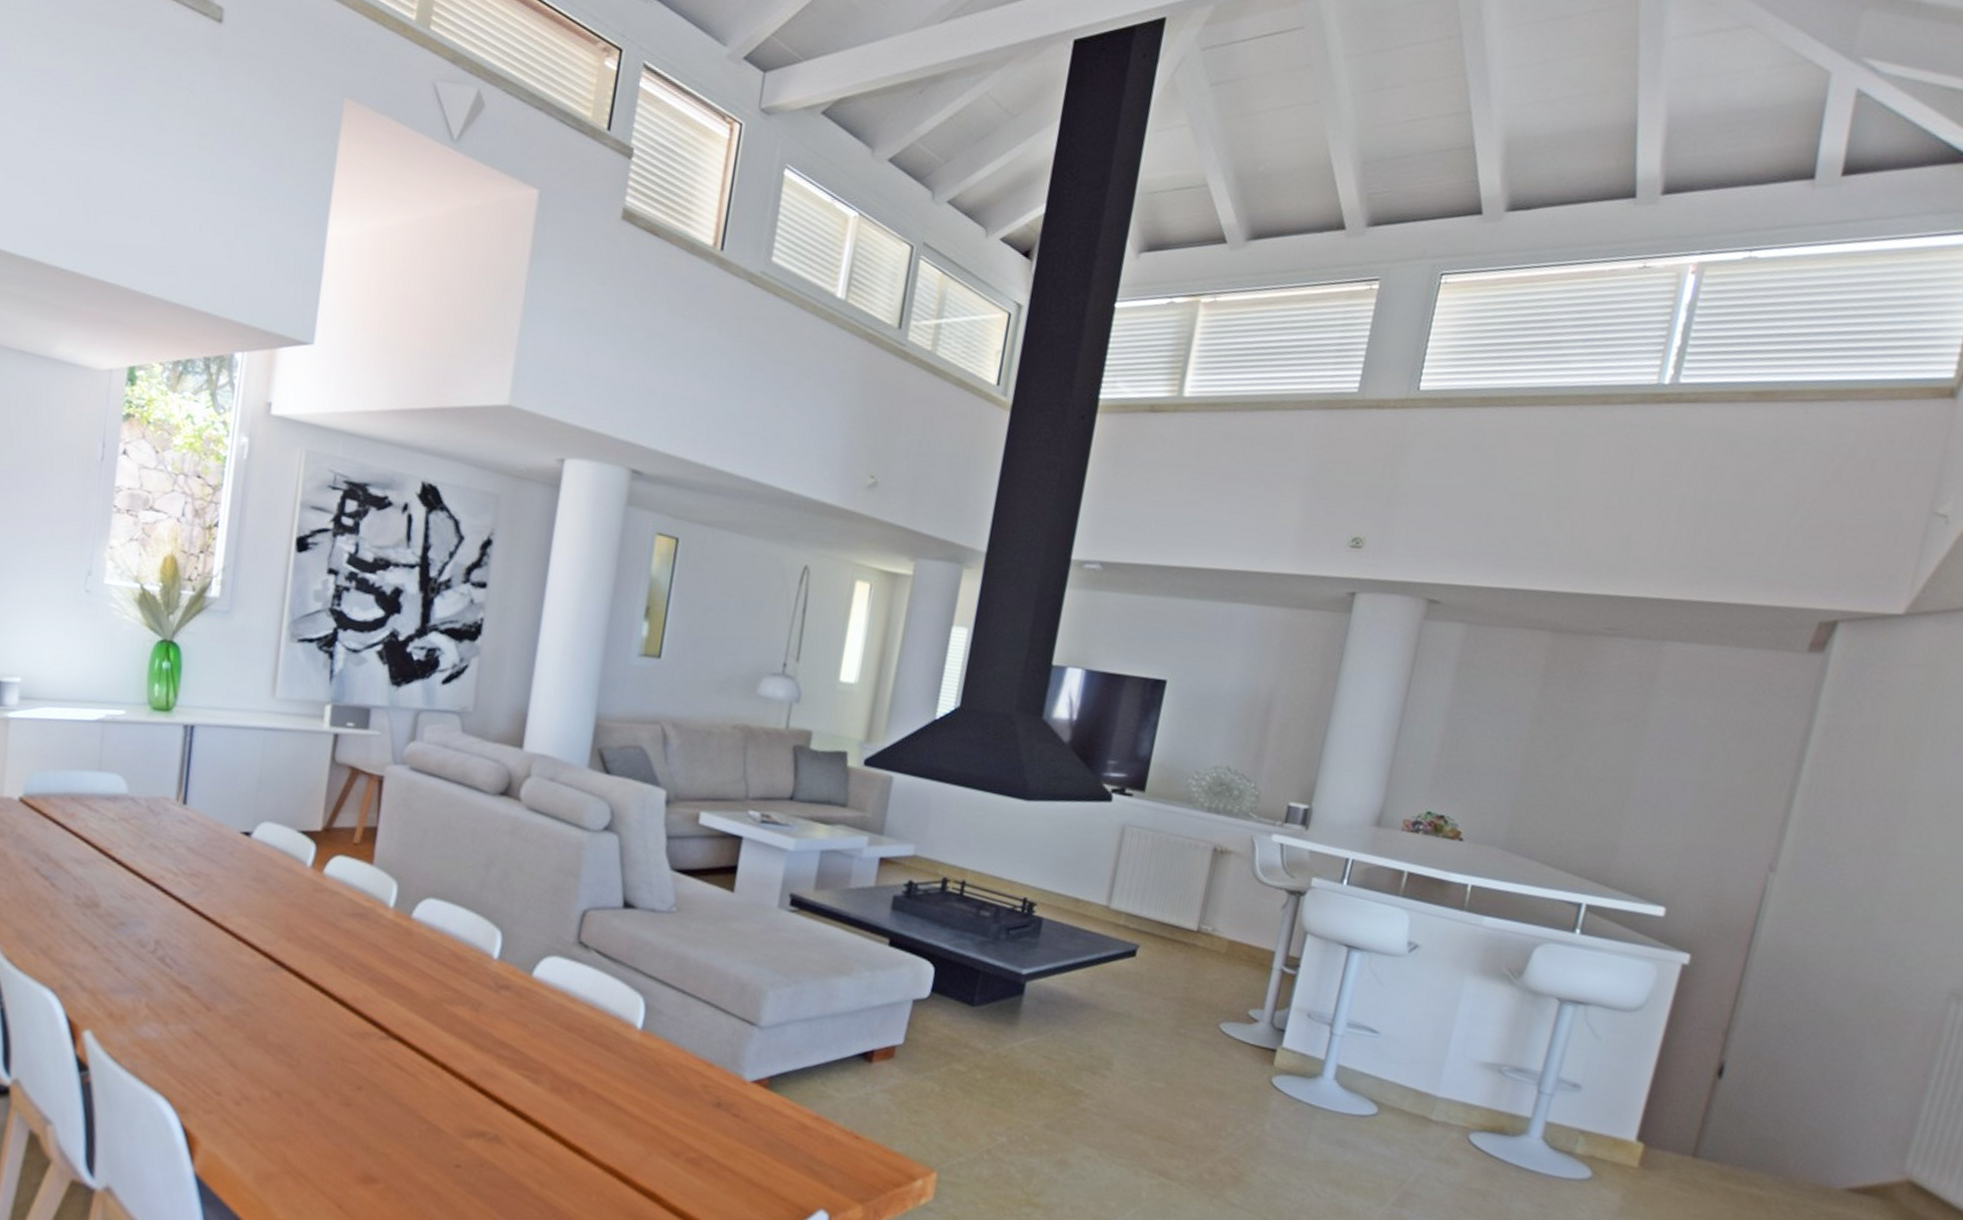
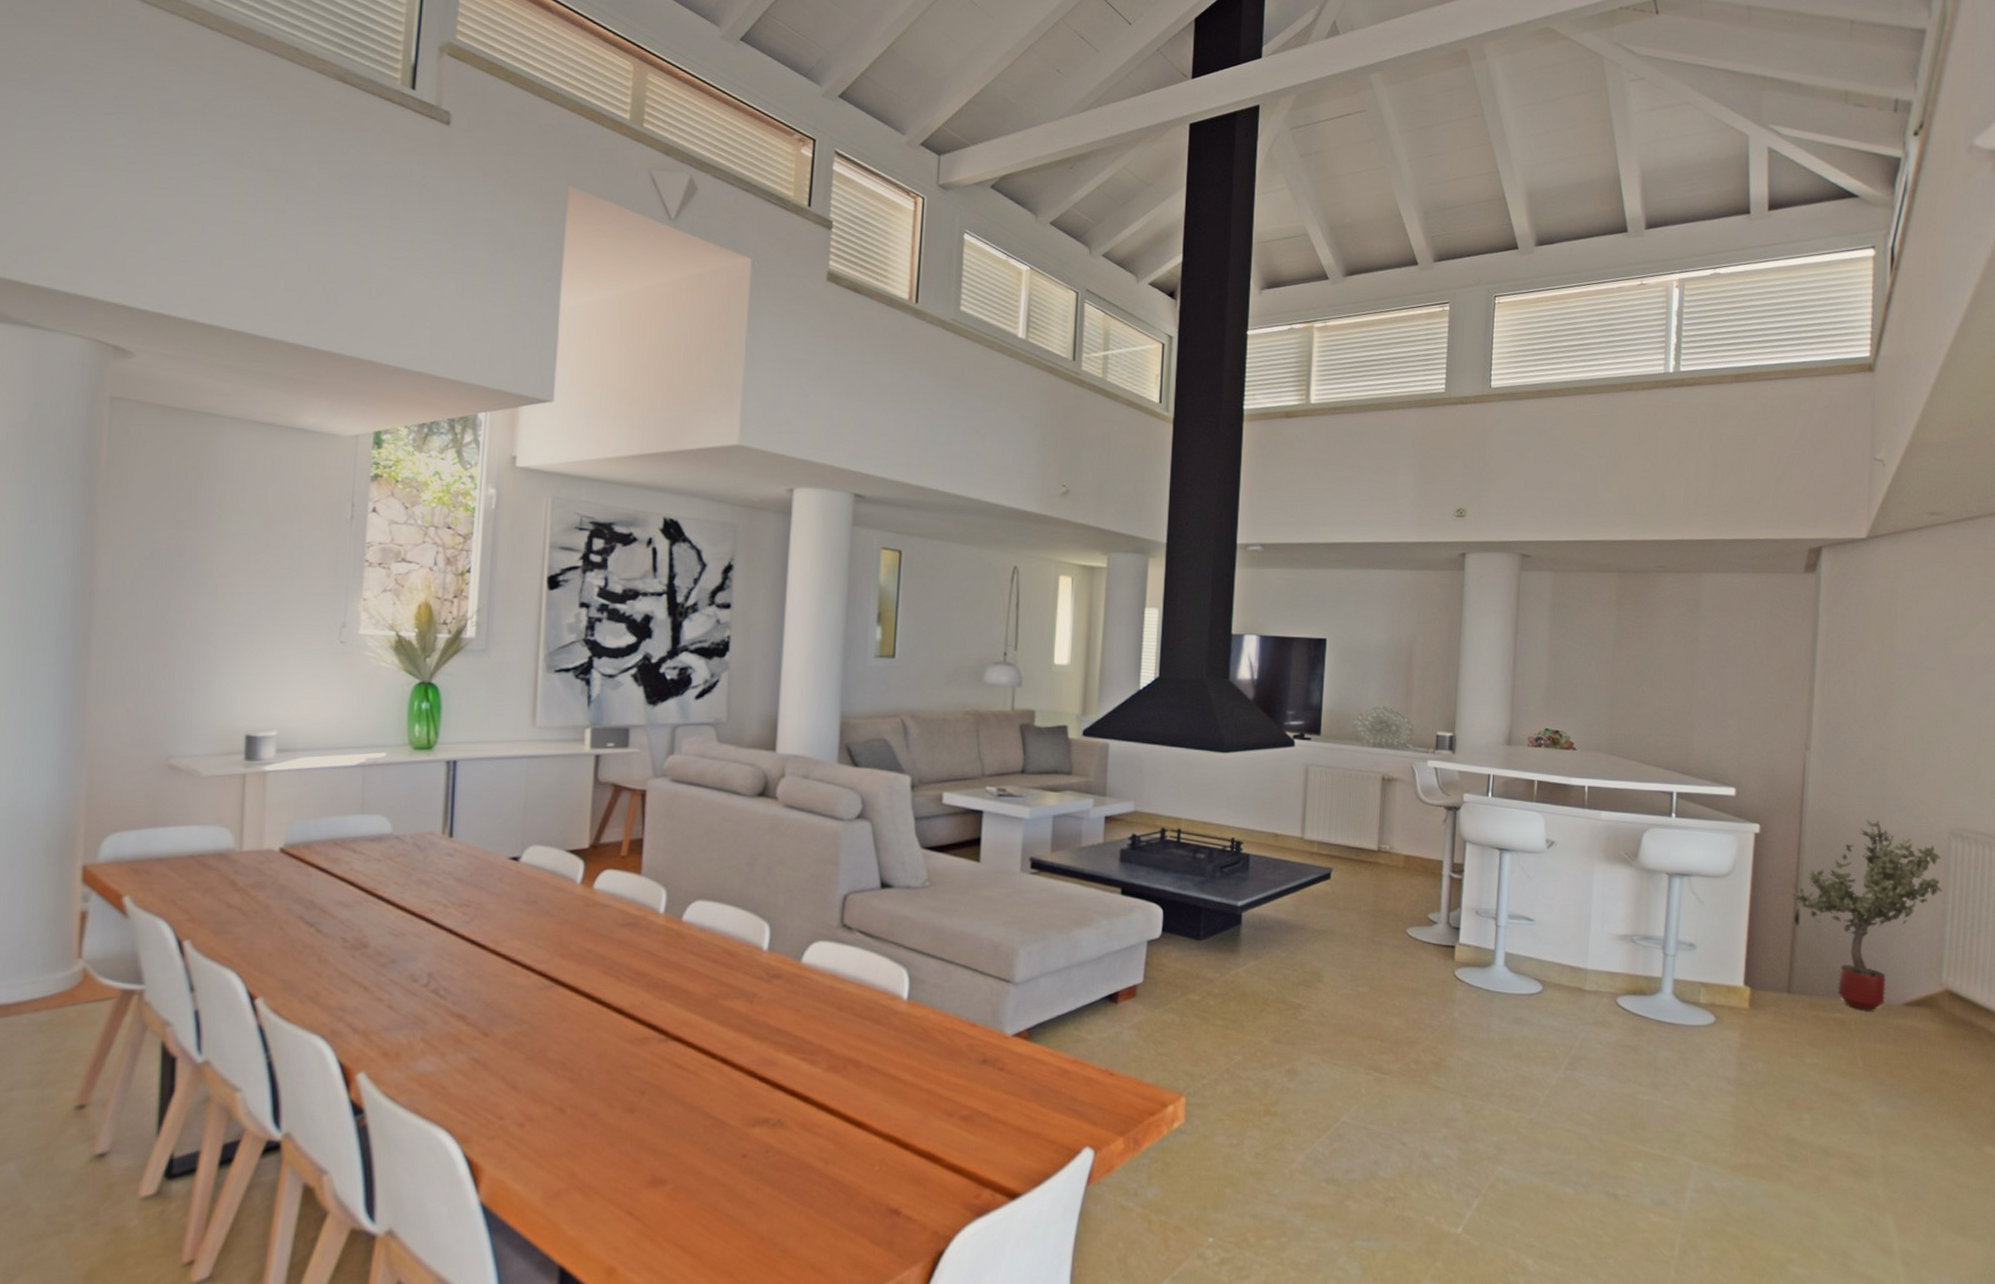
potted tree: none [1720,964,1933,1192] -> present [1793,820,1942,1011]

